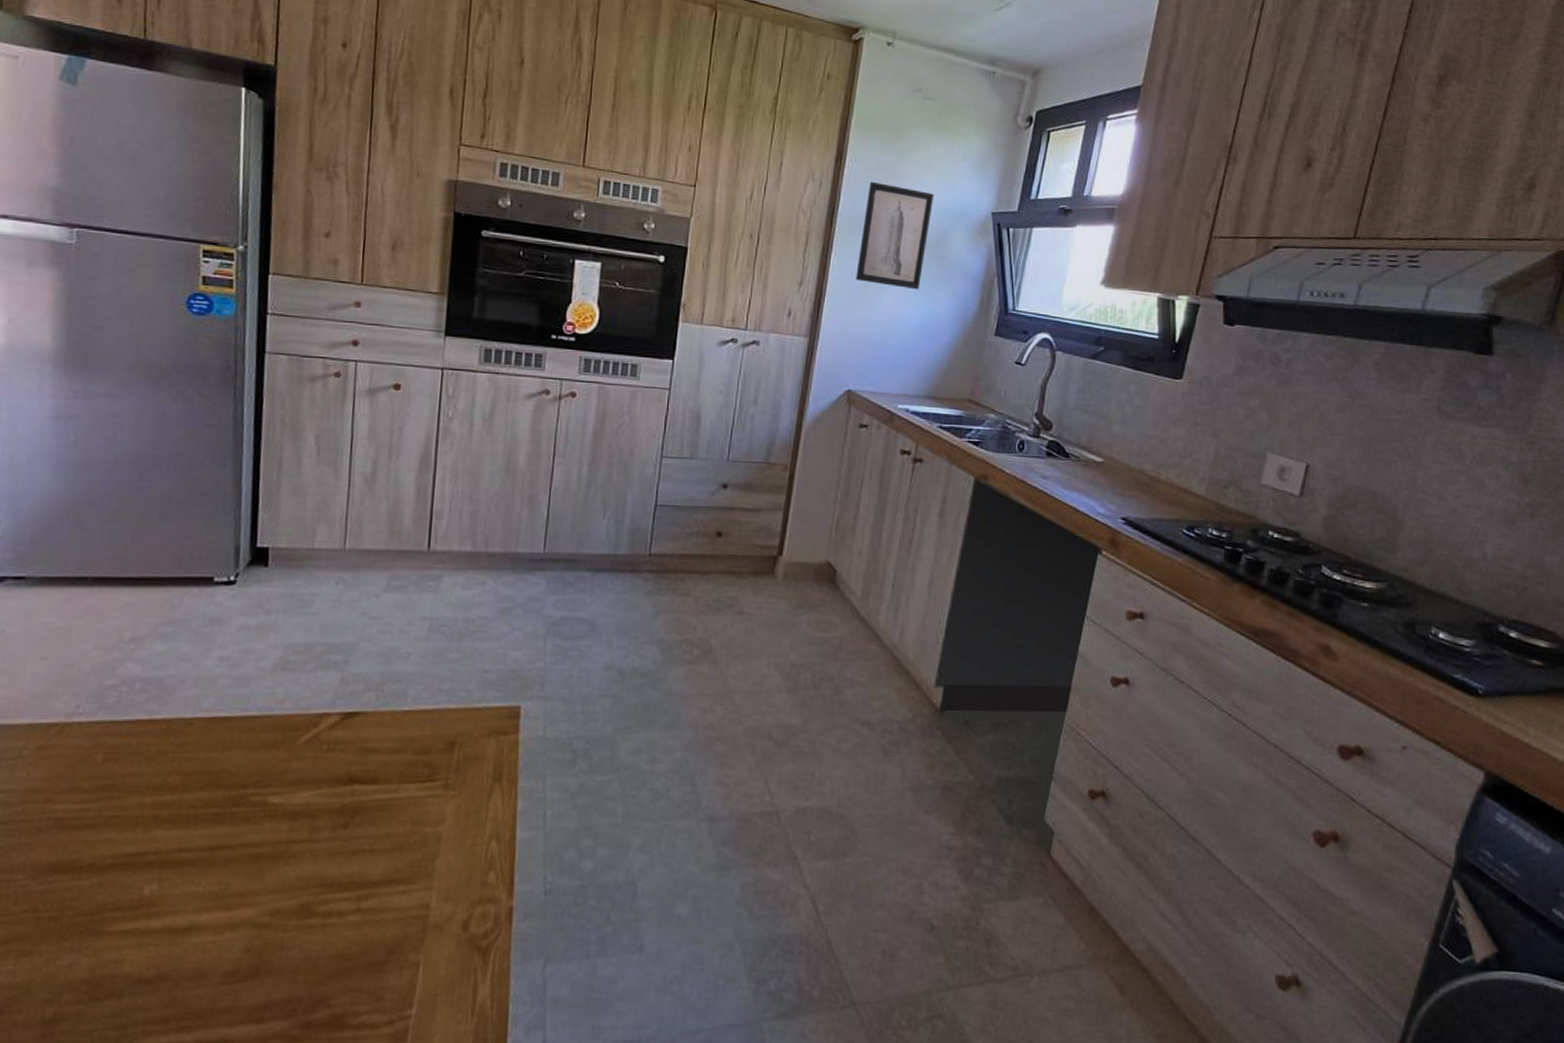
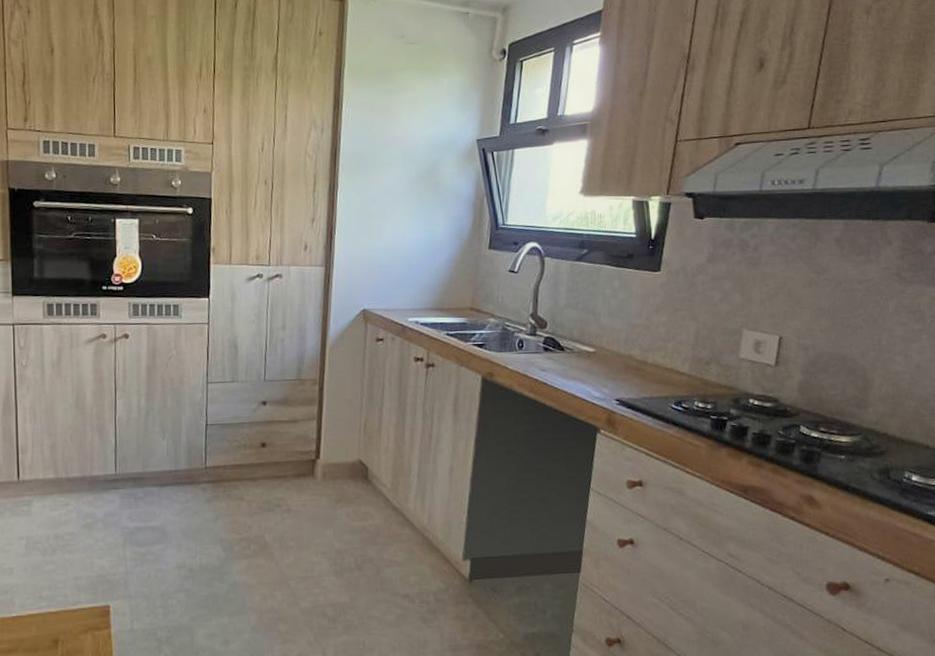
wall art: present [856,181,935,290] -> none [361,123,424,216]

